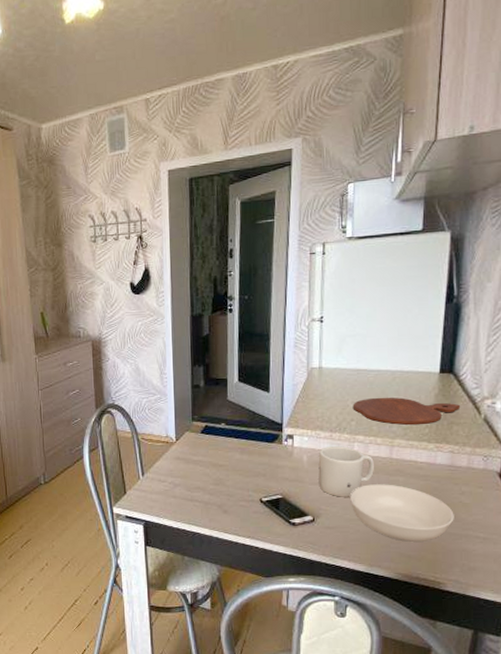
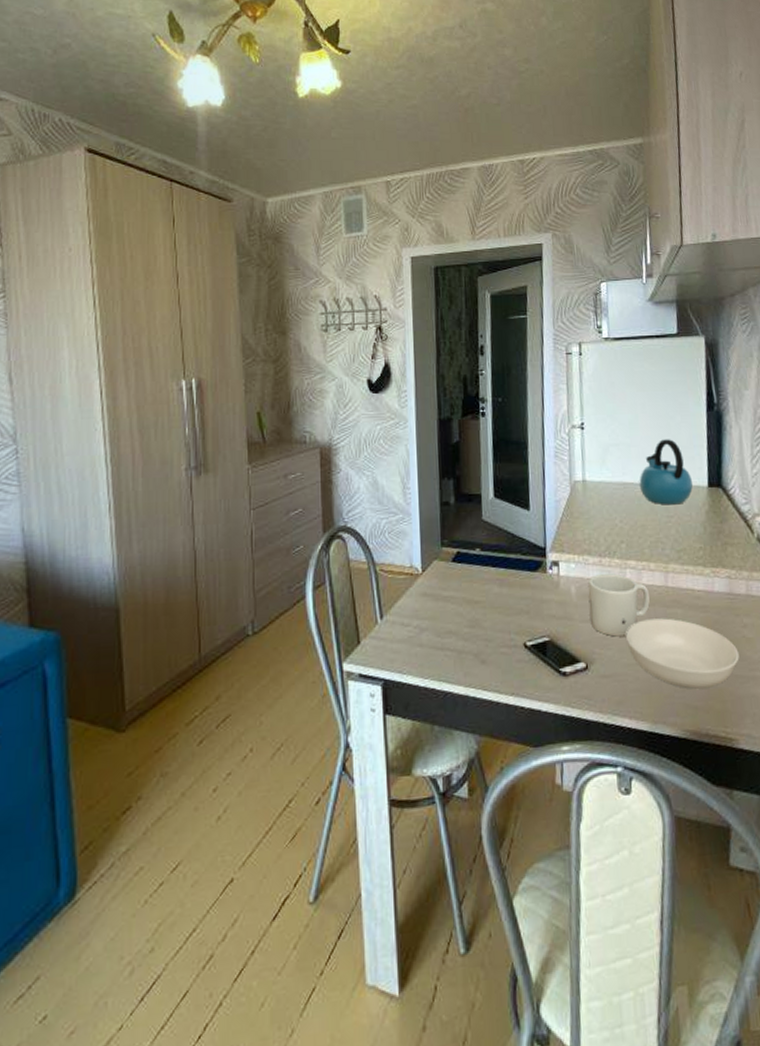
cutting board: present [352,397,461,425] -> none [621,514,733,547]
kettle: none [372,330,424,389] -> present [639,439,693,505]

